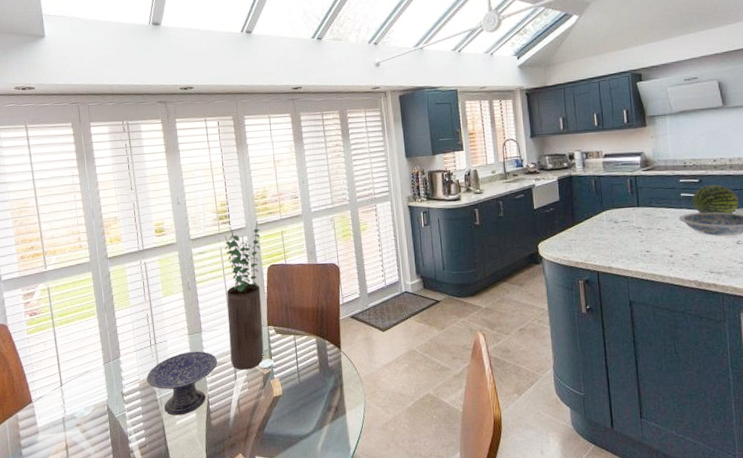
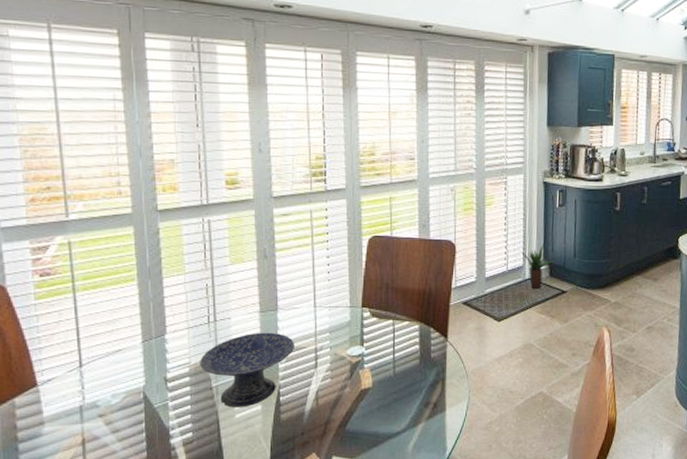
vase: present [224,221,264,370] -> none [312,183,364,357]
potted plant: none [396,259,427,300] -> present [521,242,555,288]

